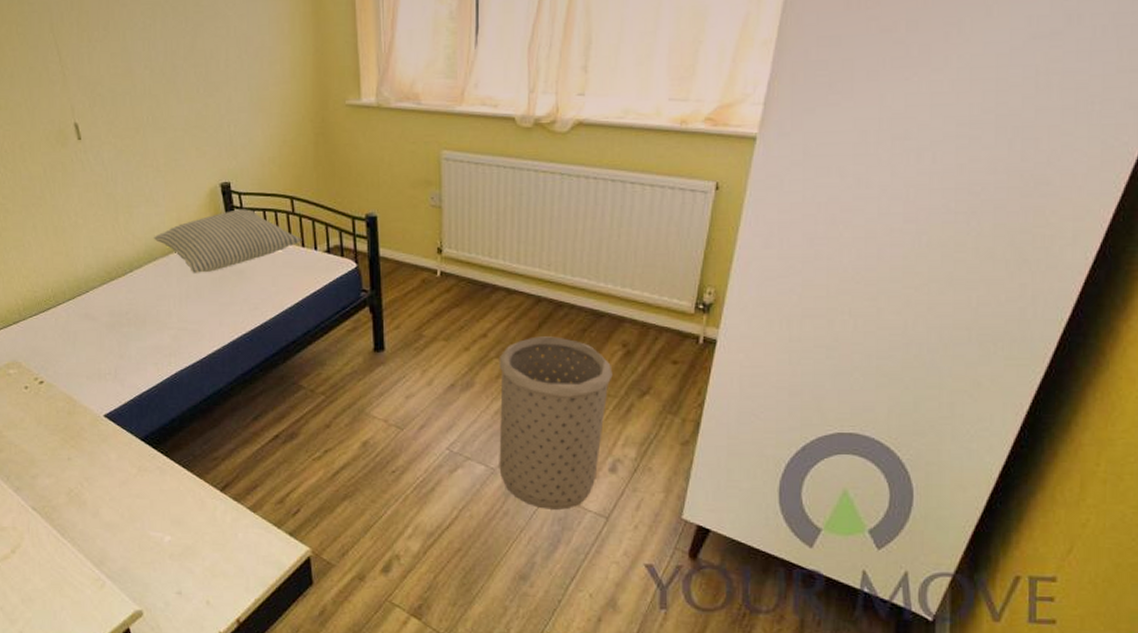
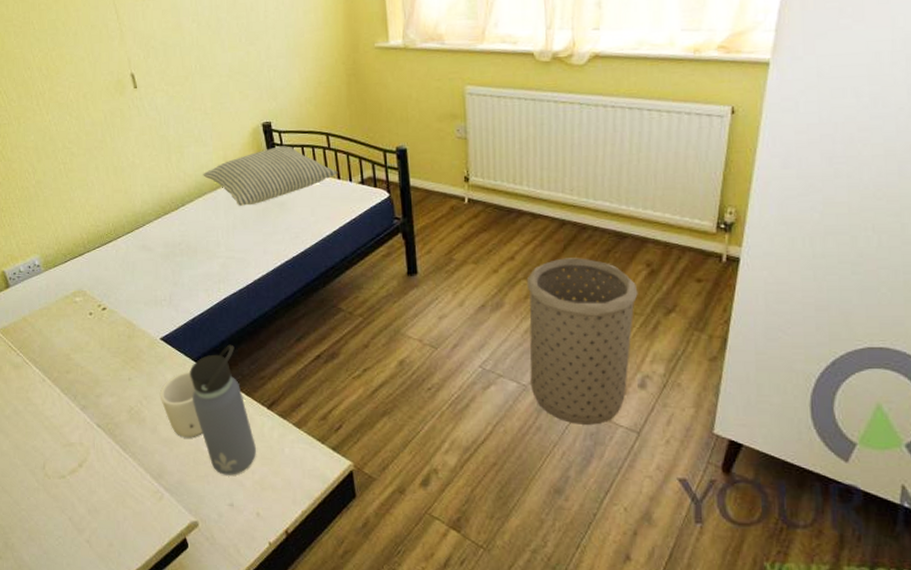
mug: none [102,451,150,522] -> present [159,371,203,438]
water bottle: none [136,422,207,562] -> present [190,344,256,475]

